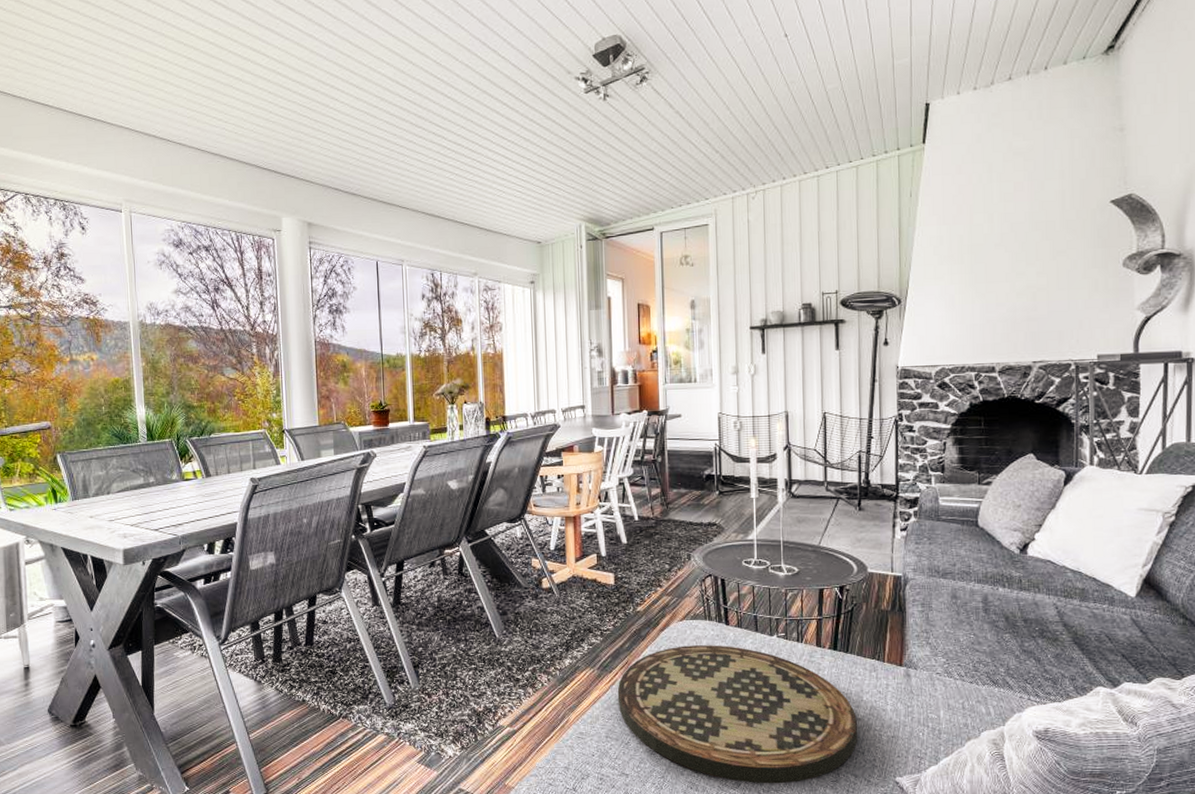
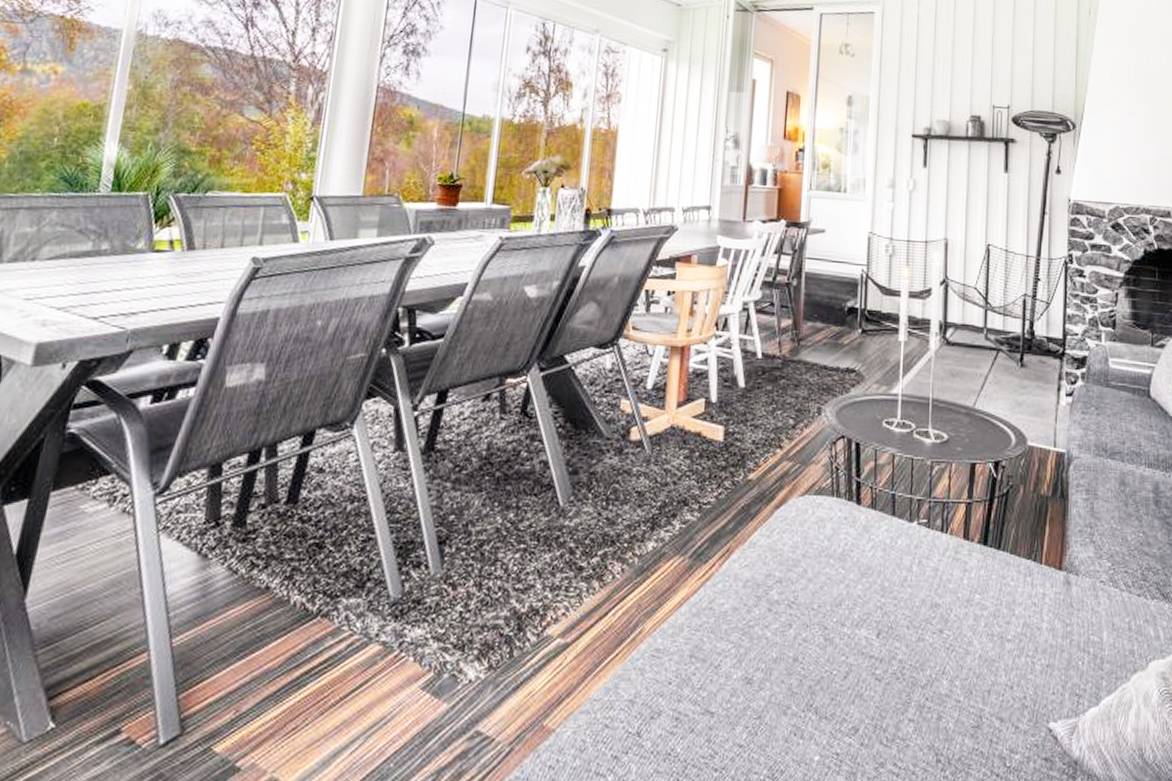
tray: present [617,645,858,784] -> none [710,530,1008,730]

